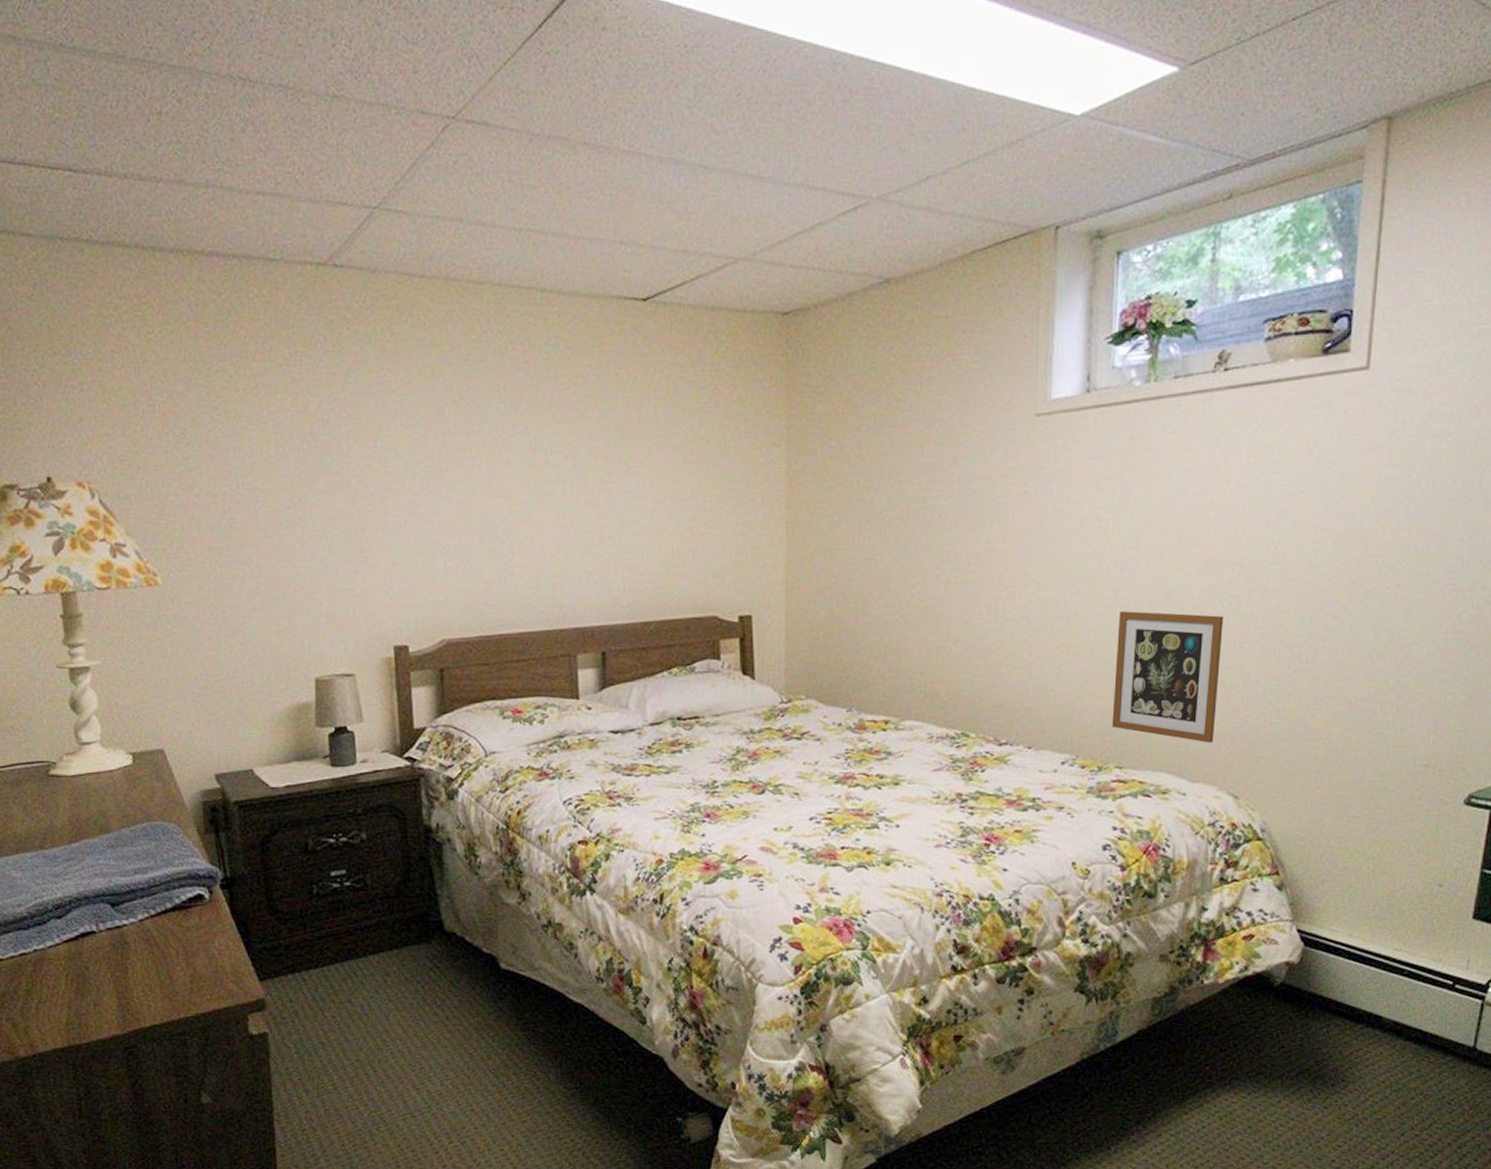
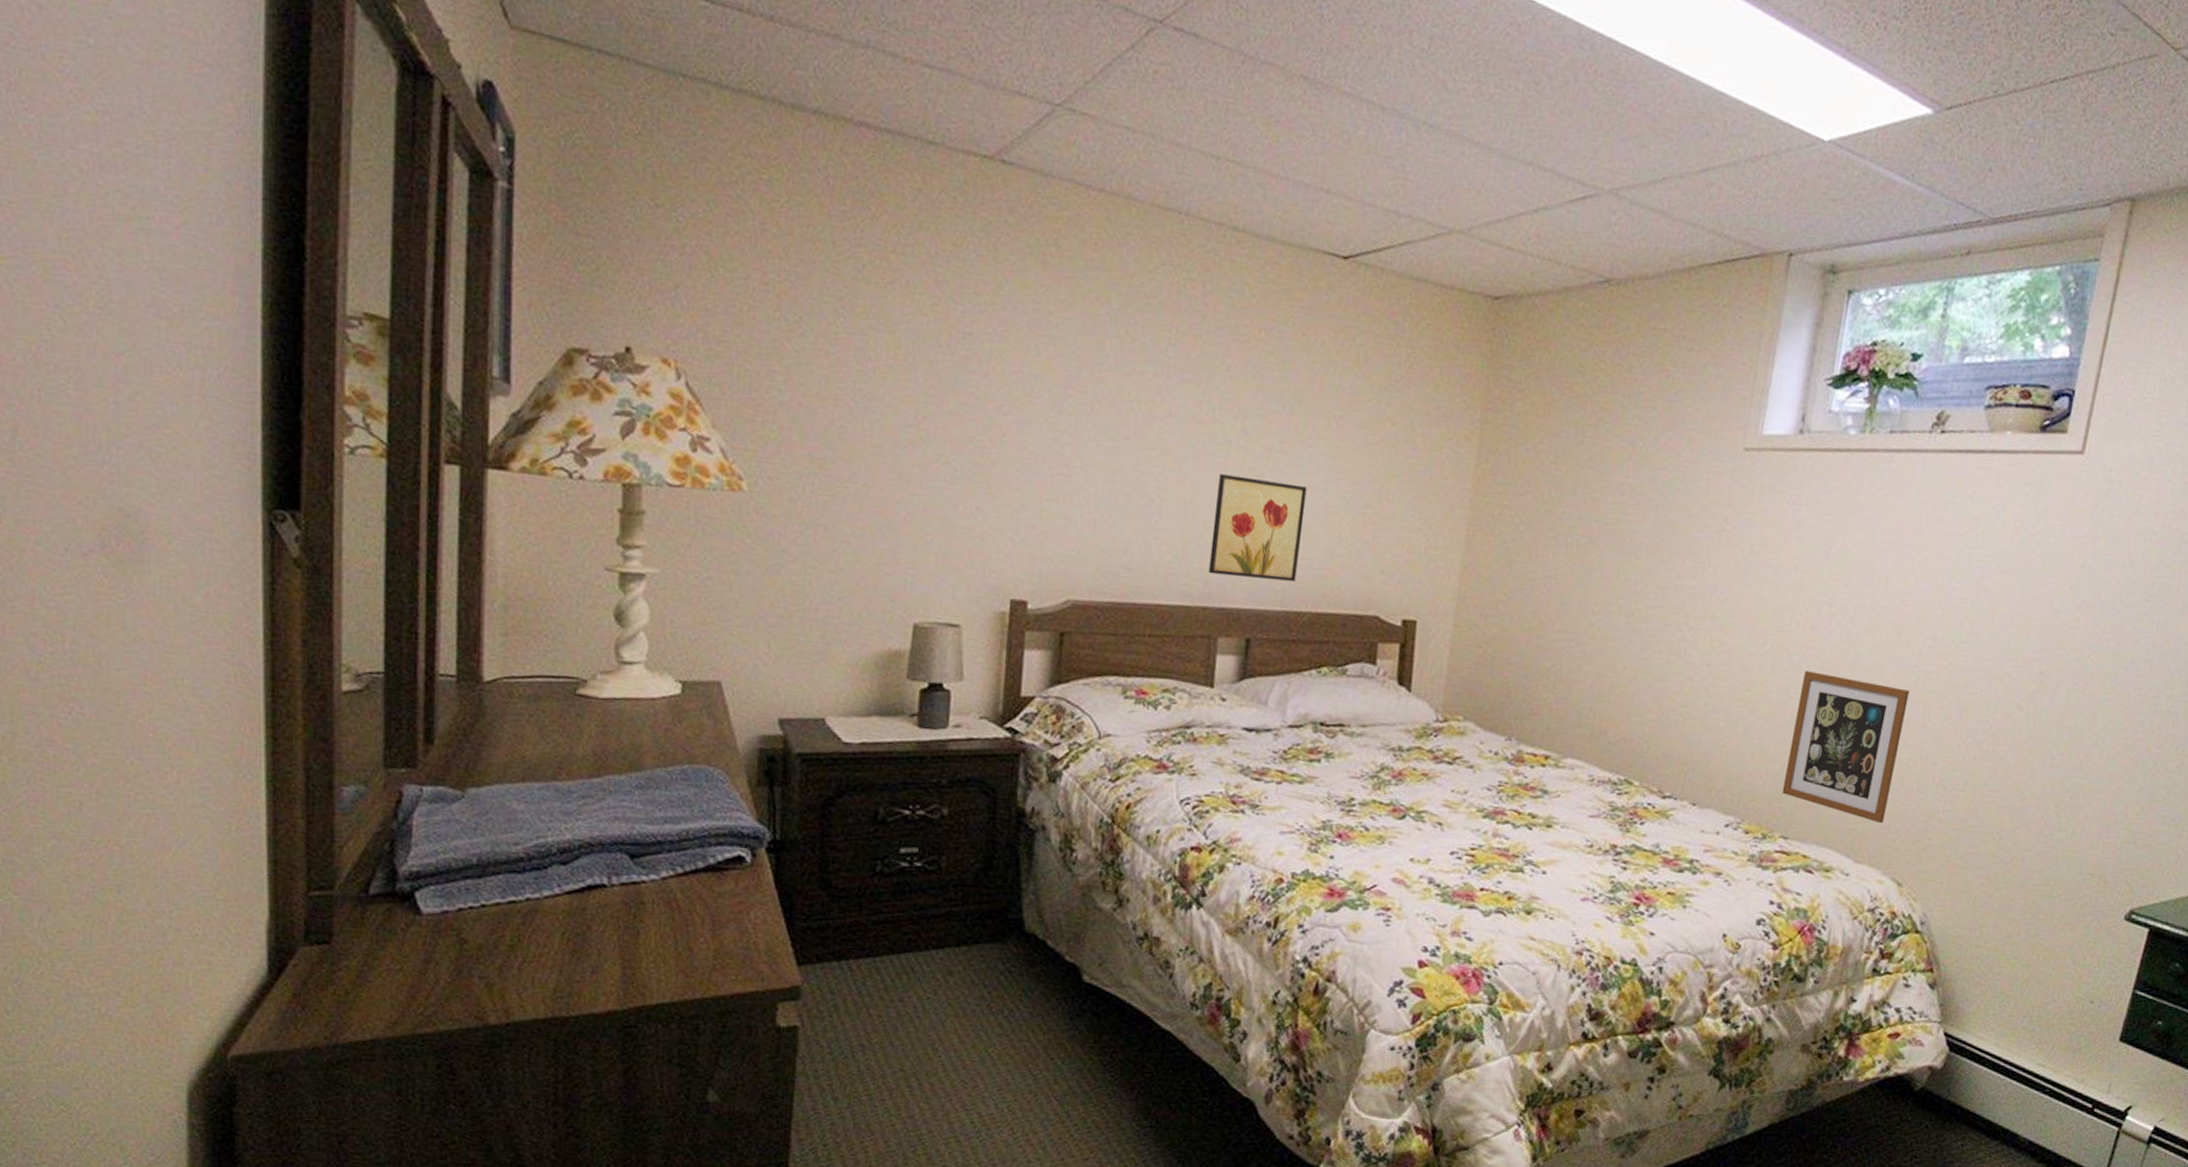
wall art: none [559,509,639,599] -> present [1208,474,1307,582]

